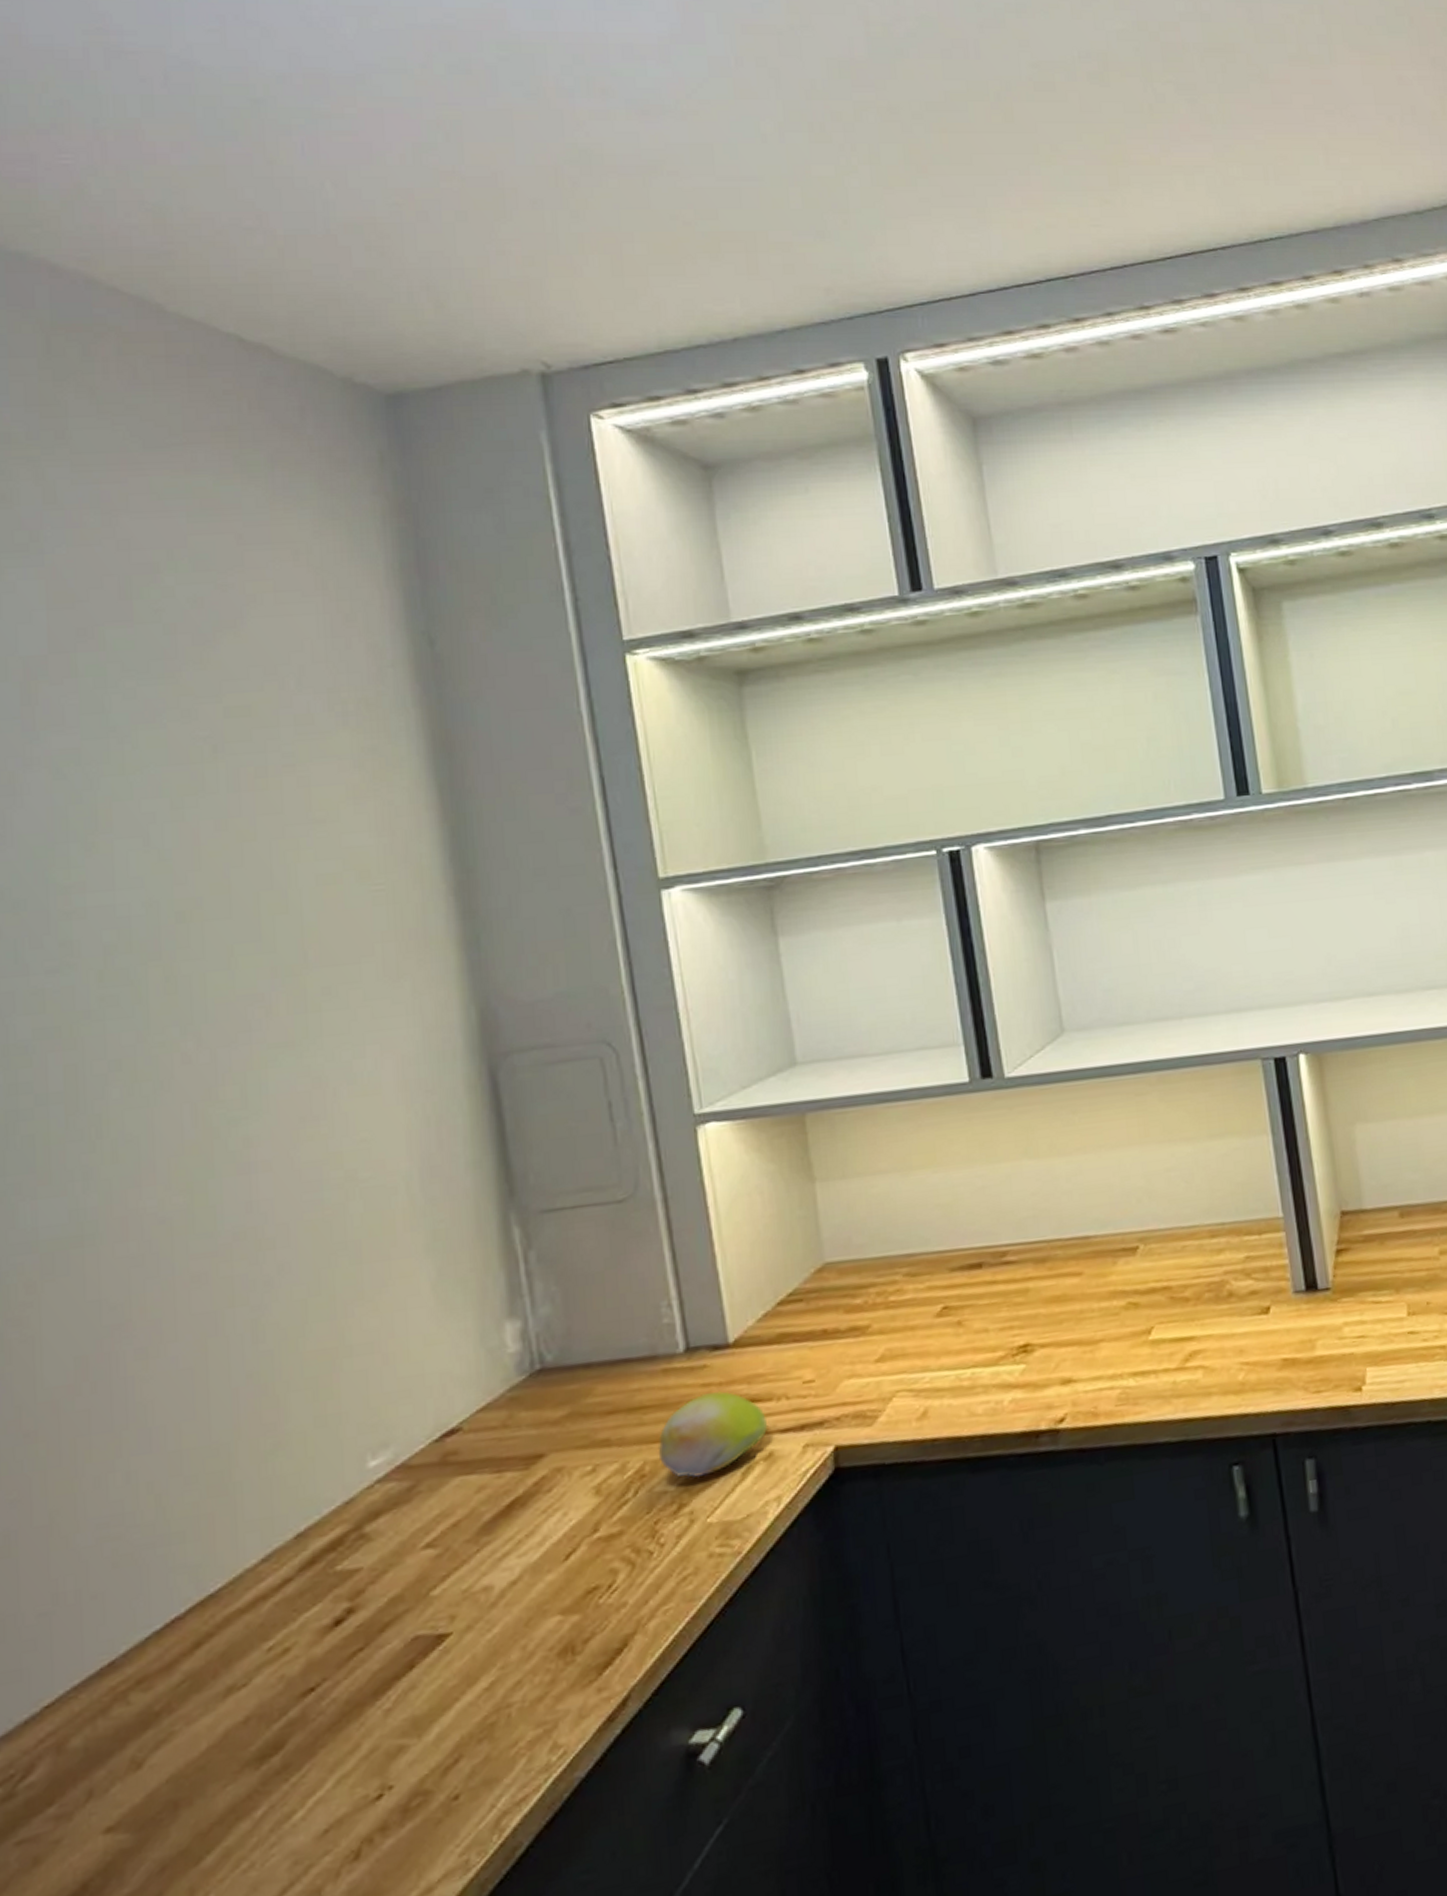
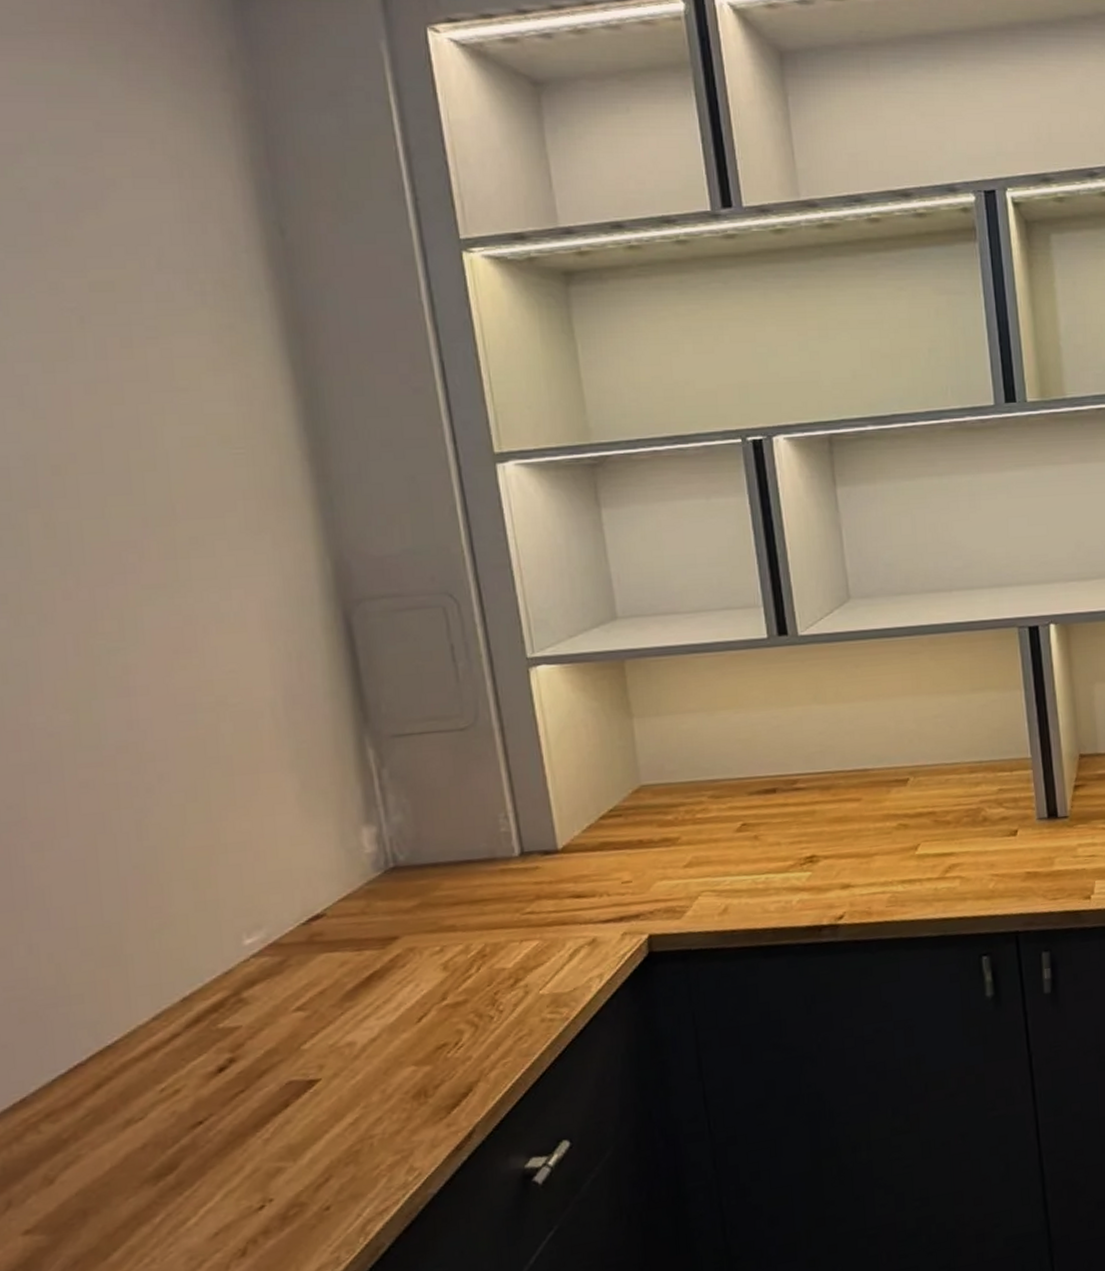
fruit: present [657,1391,769,1478] -> none [497,888,592,958]

